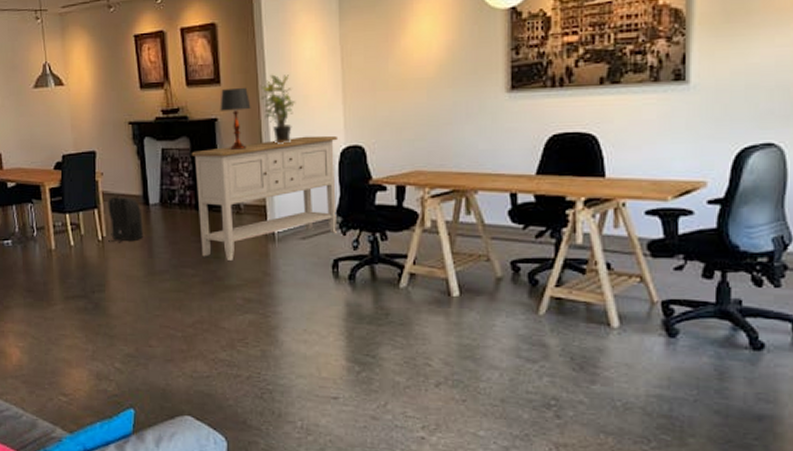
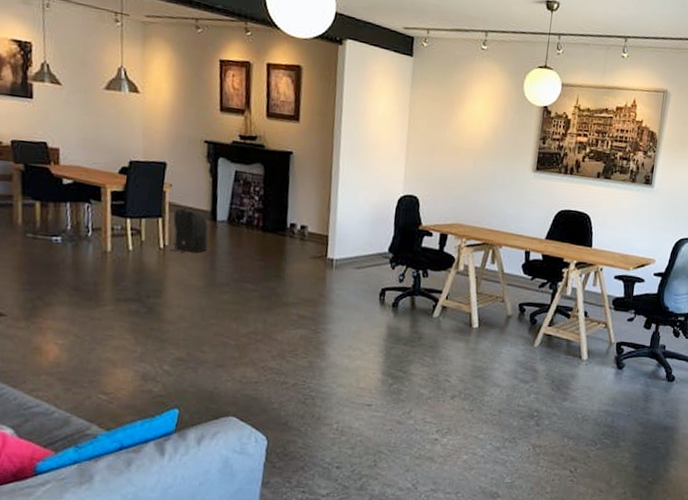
sideboard: present [191,135,339,262] -> none [263,178,398,281]
table lamp: present [220,87,251,150] -> none [296,127,325,184]
potted plant: present [260,74,296,144] -> none [334,122,366,185]

